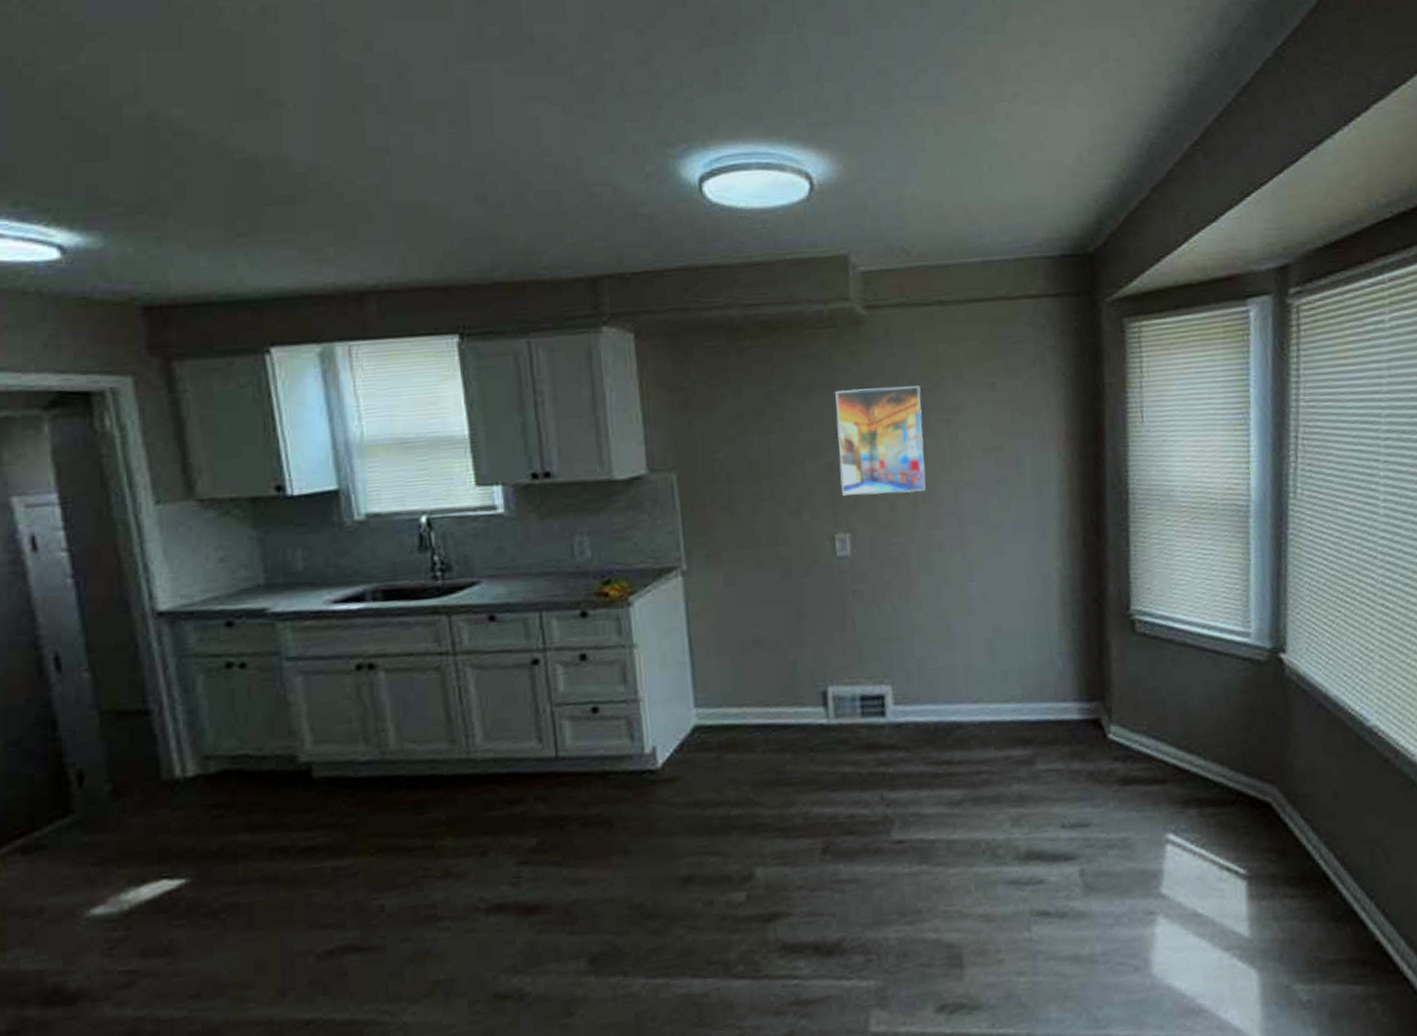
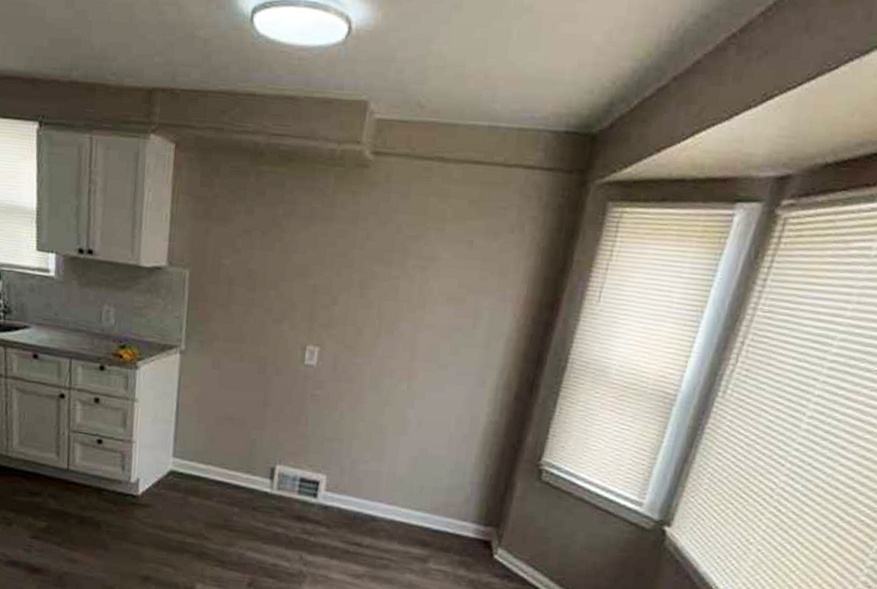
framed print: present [835,386,926,496] -> none [319,223,406,324]

